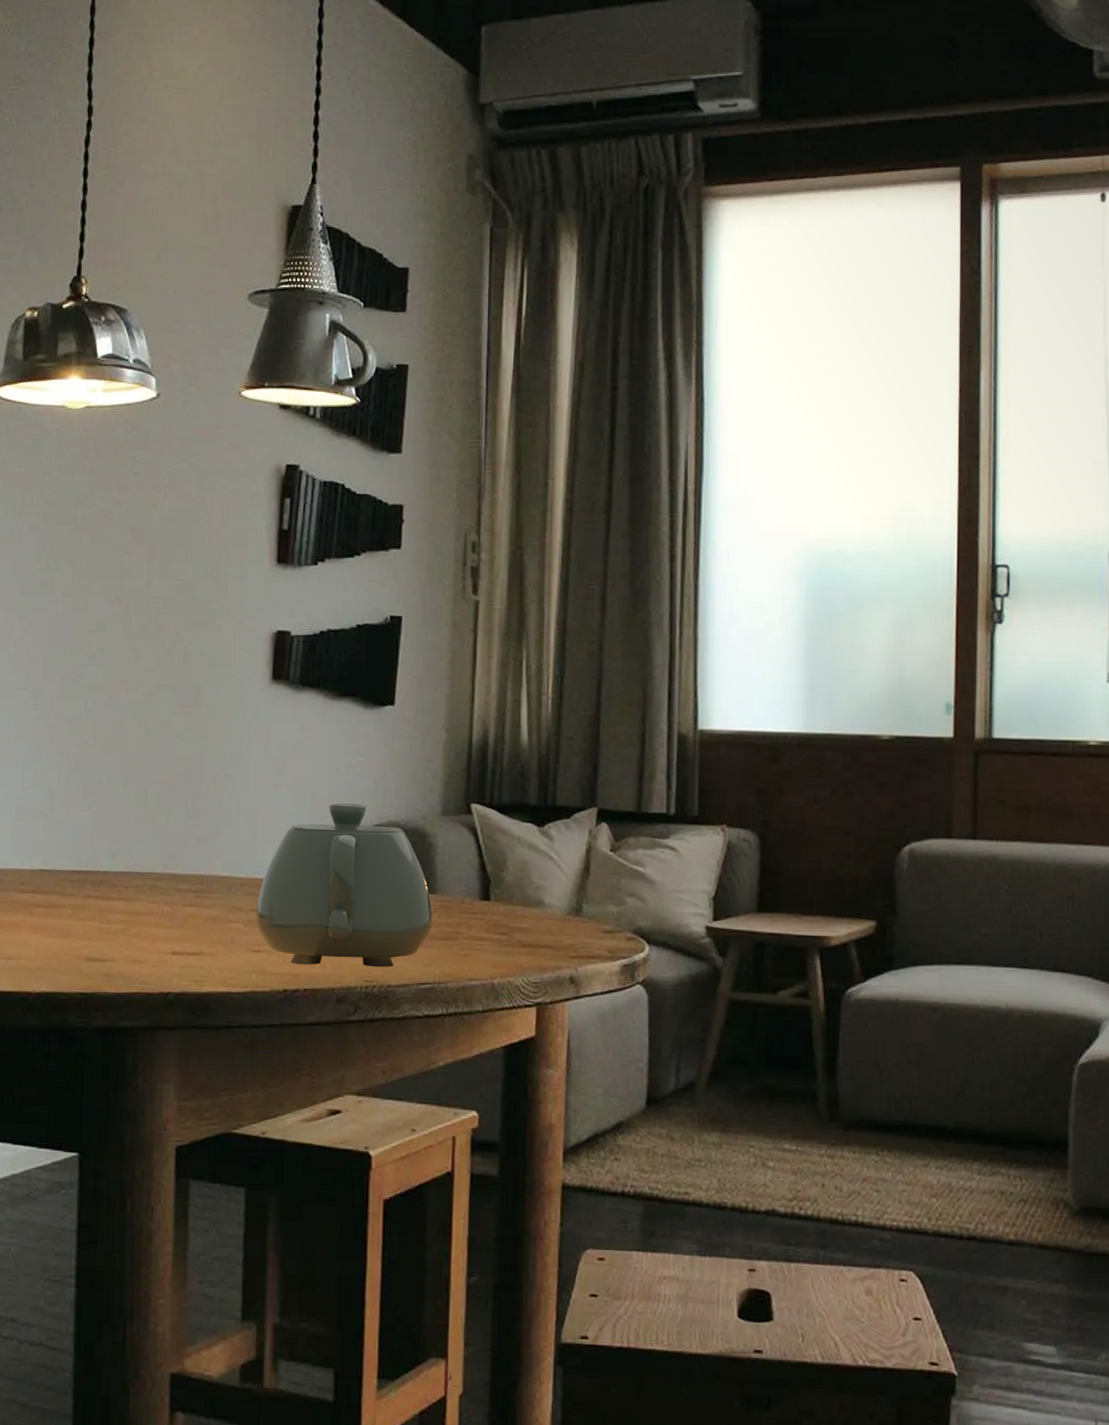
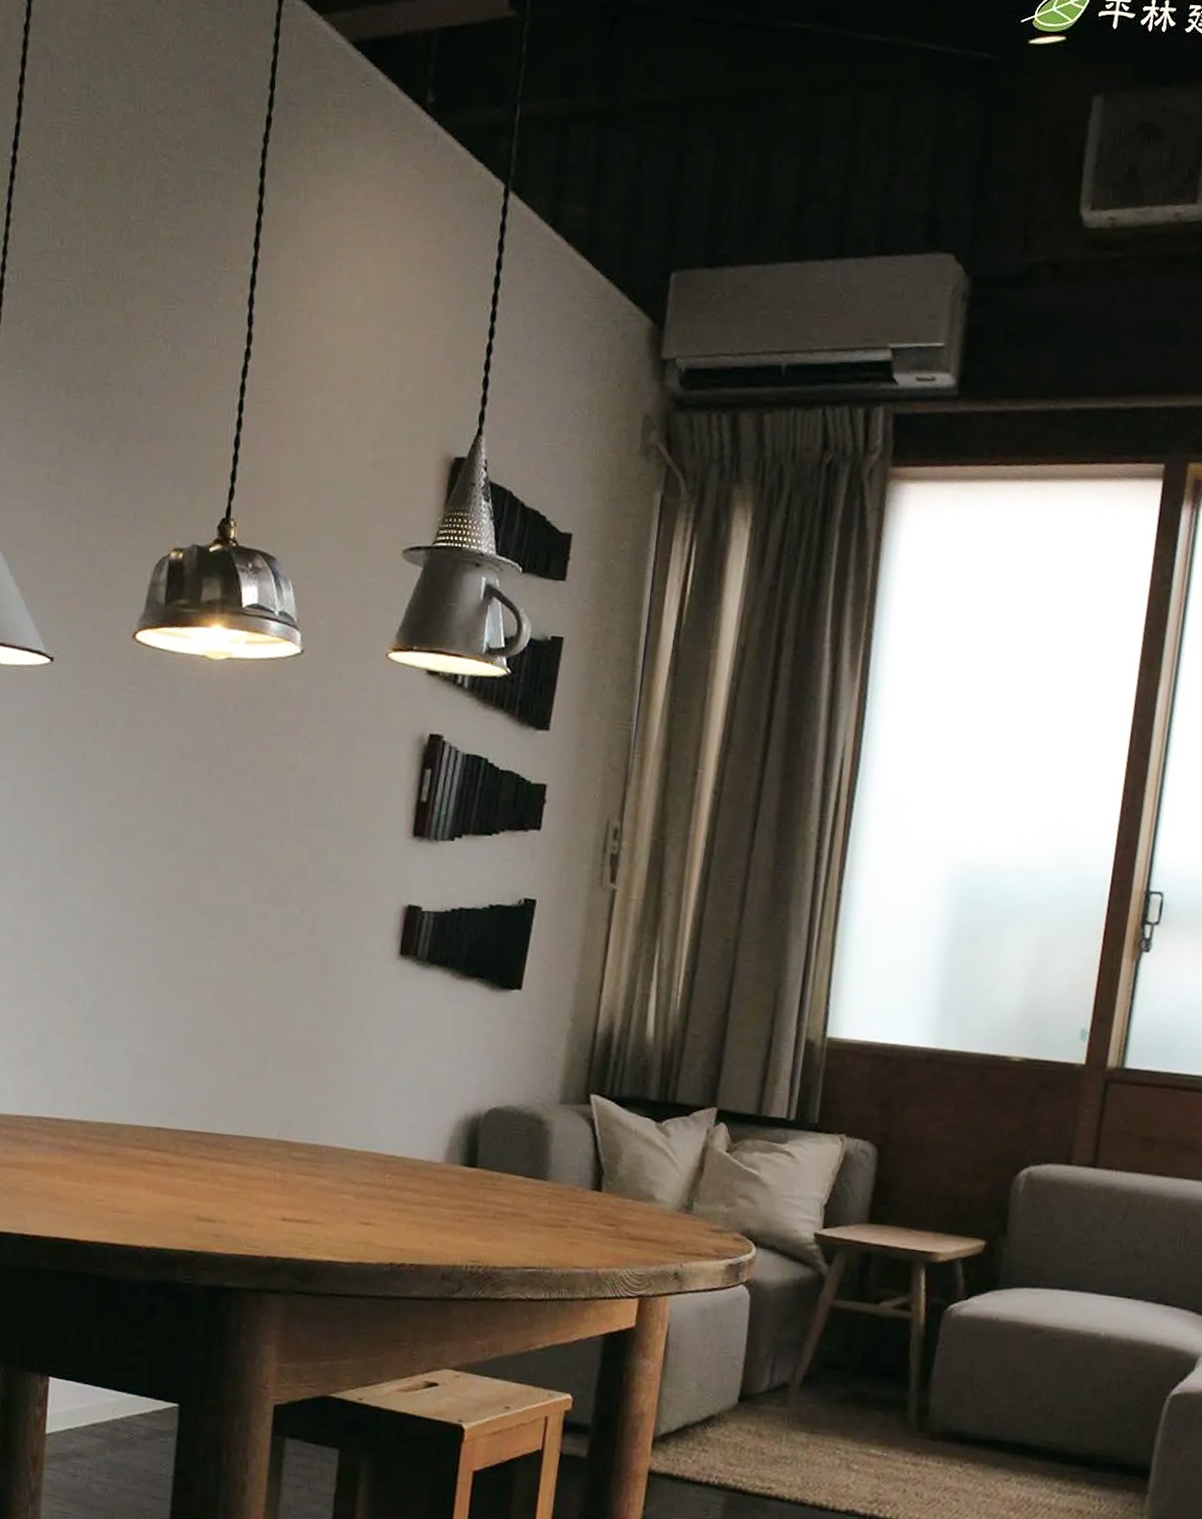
teapot: present [256,803,433,968] -> none [367,1083,543,1249]

